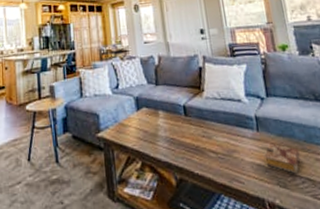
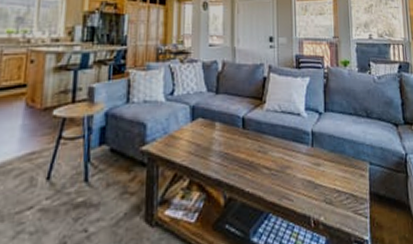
book: present [264,143,301,174] -> none [316,159,348,190]

